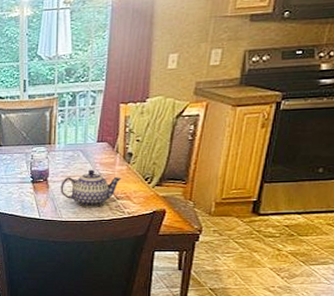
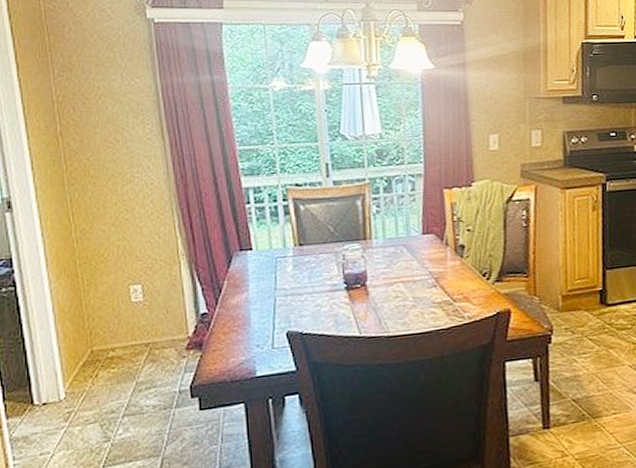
teapot: present [60,169,121,207] -> none [383,267,456,316]

